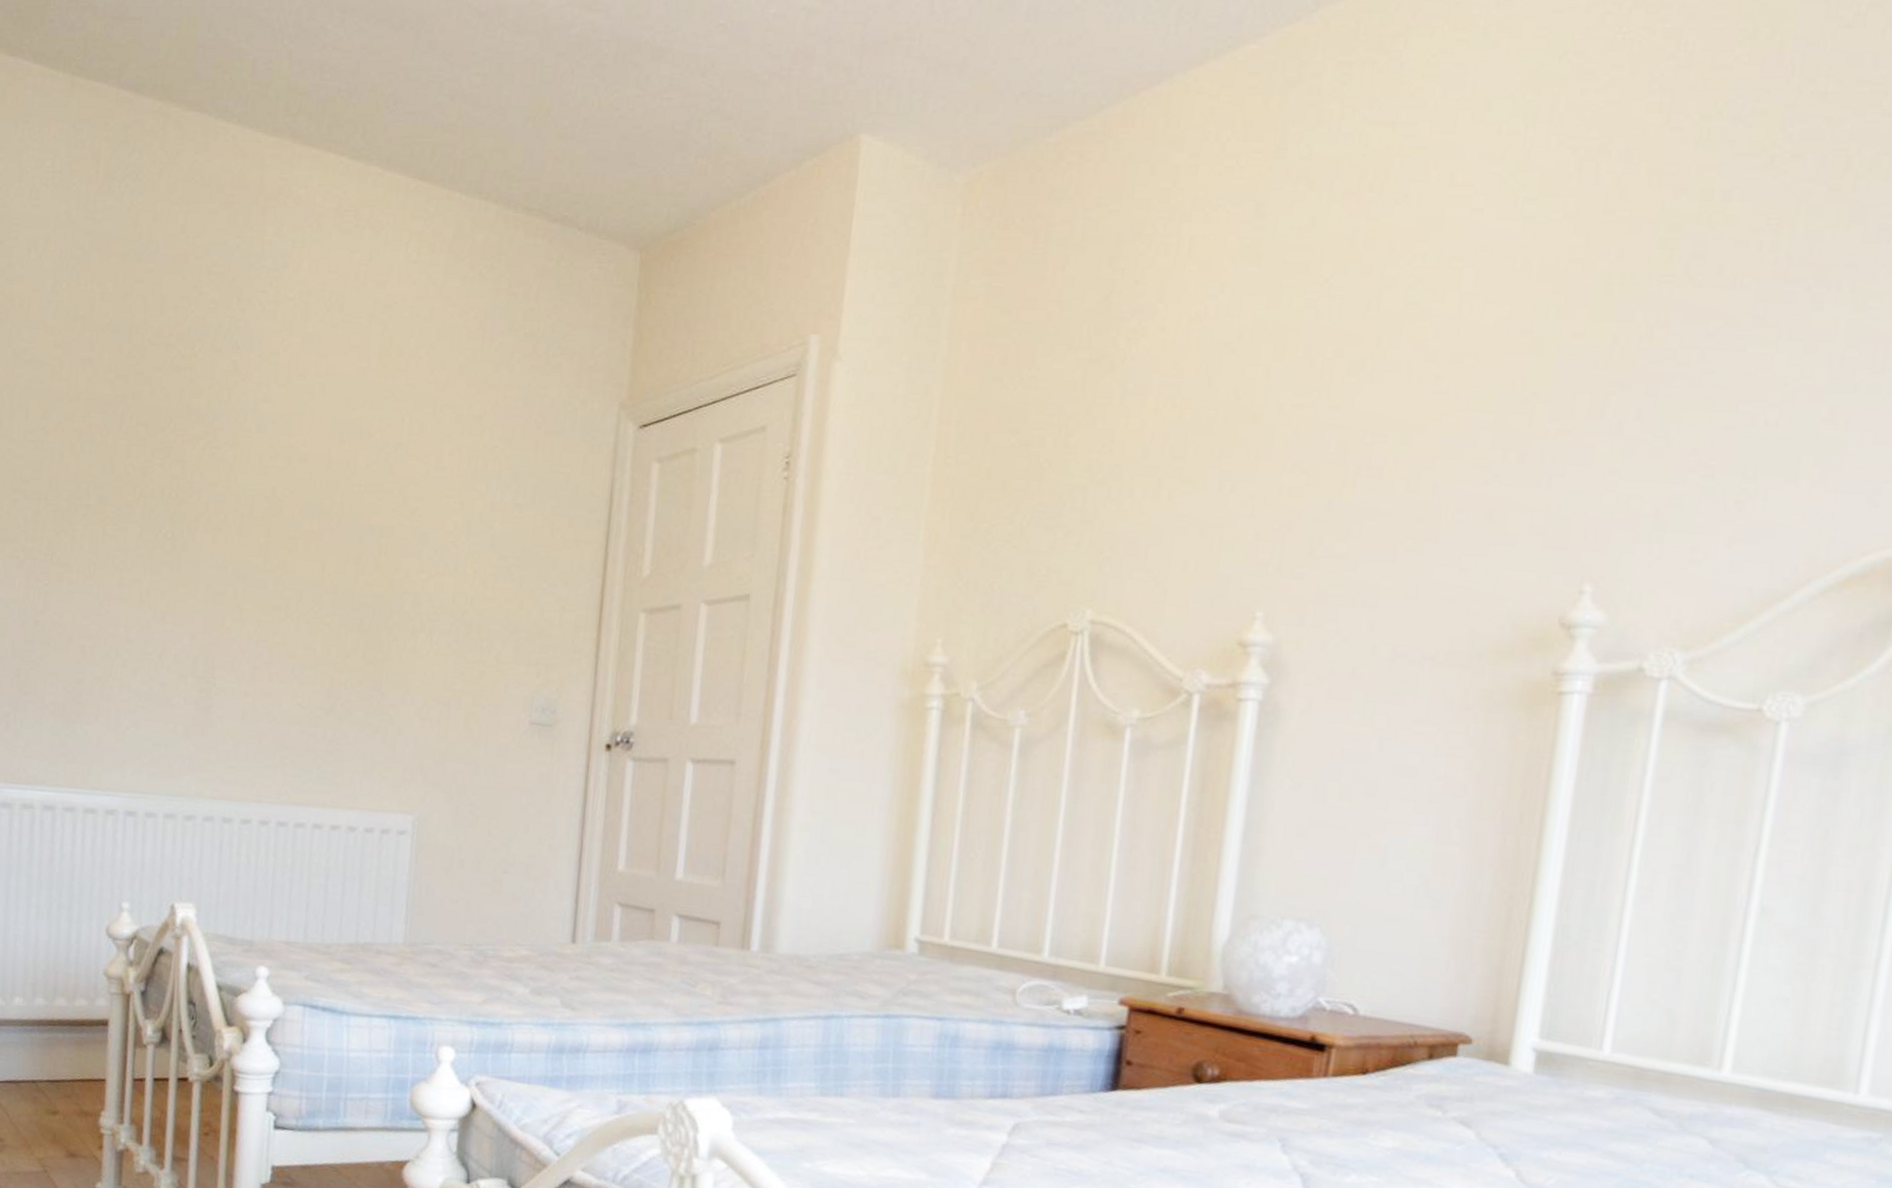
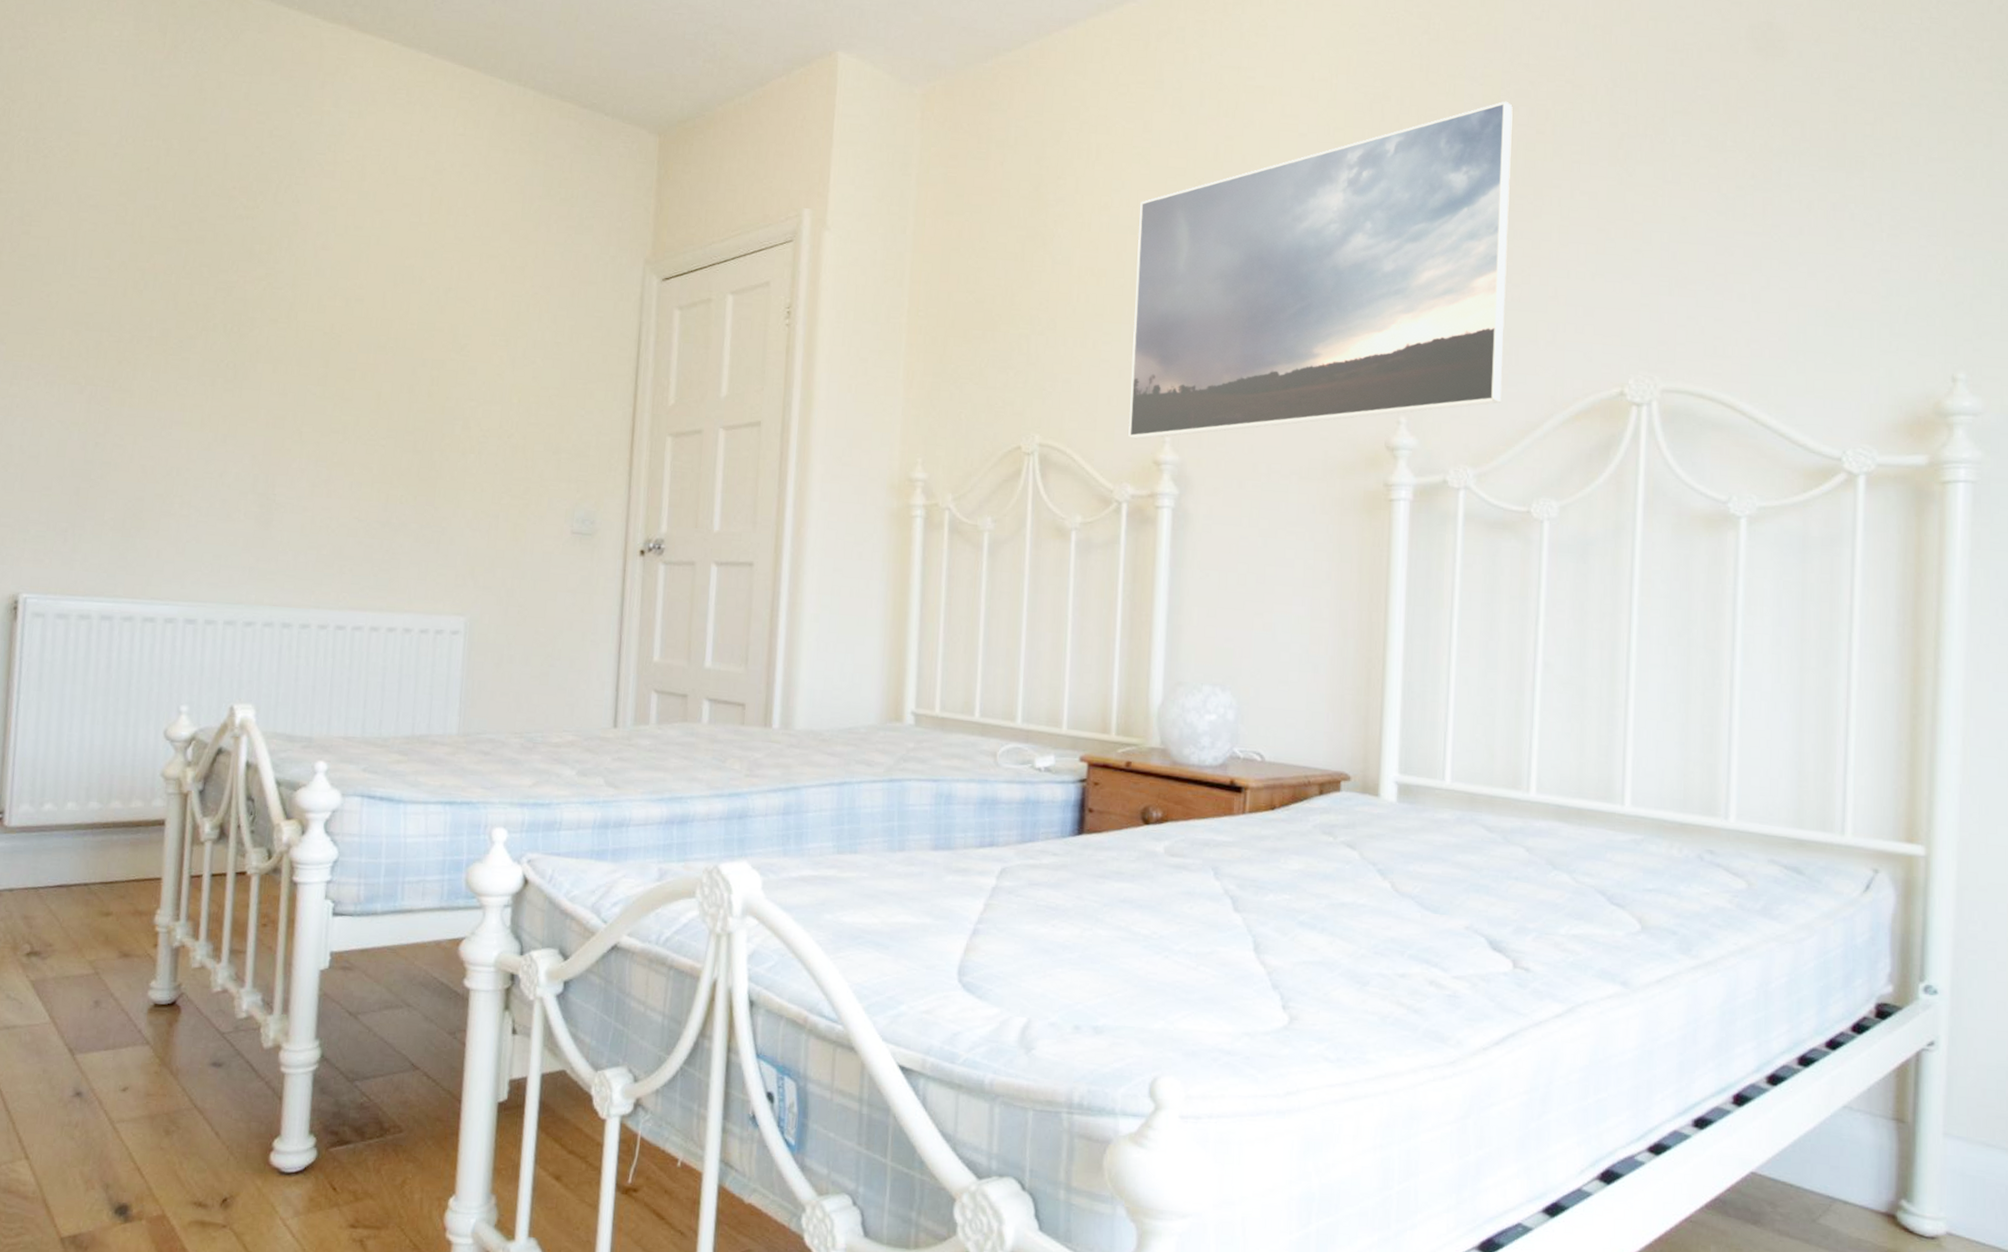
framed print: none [1207,147,1795,615] -> present [1128,101,1513,440]

